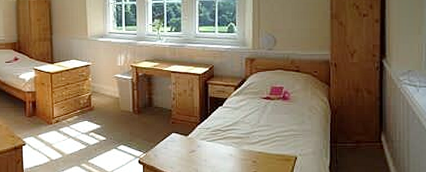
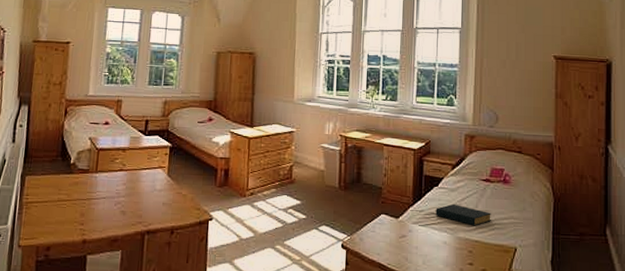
hardback book: none [221,121,272,139] -> present [435,204,491,226]

